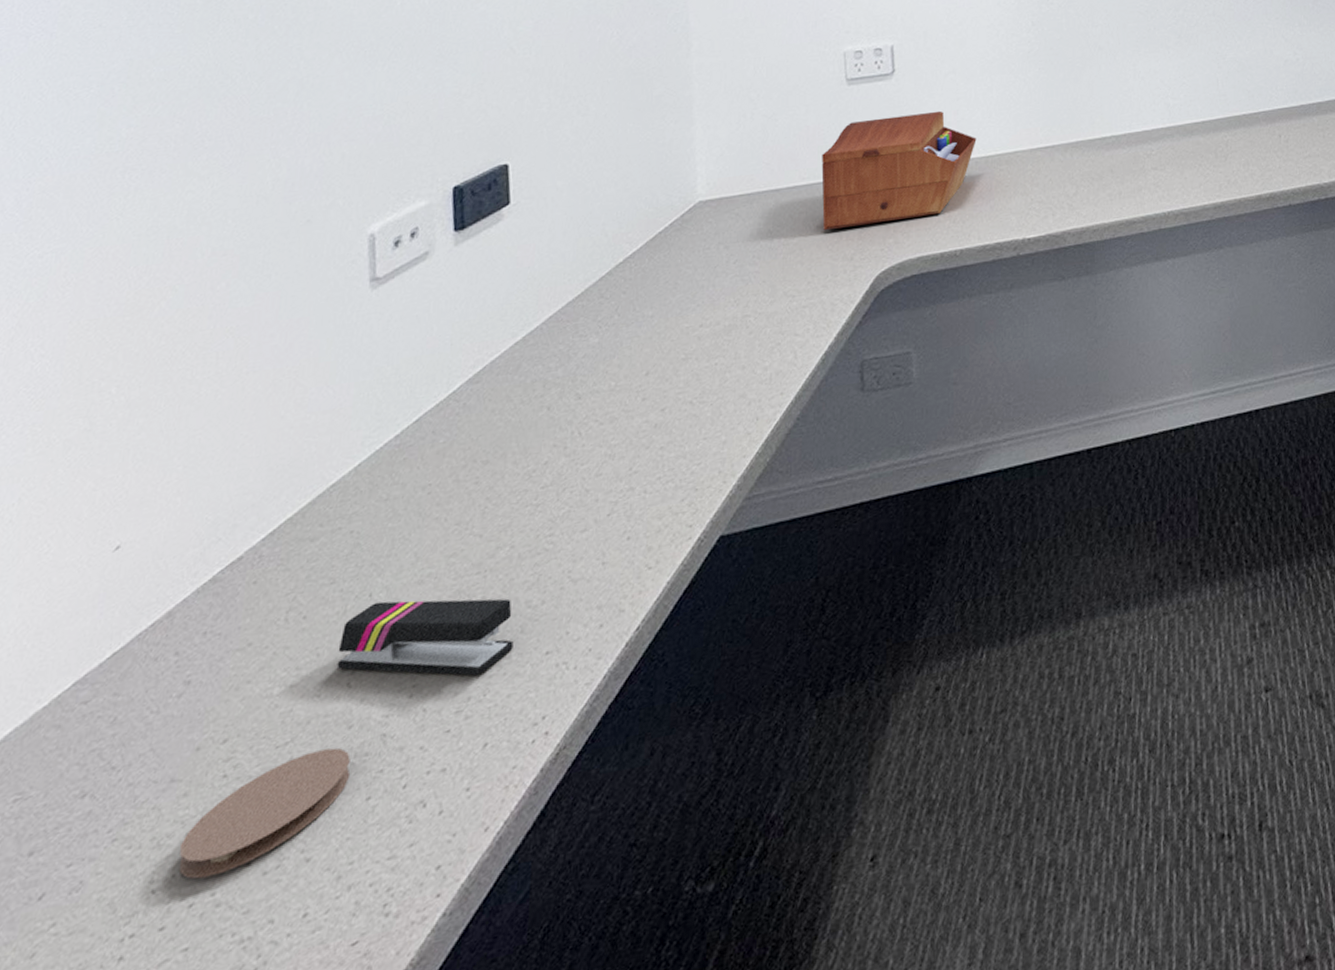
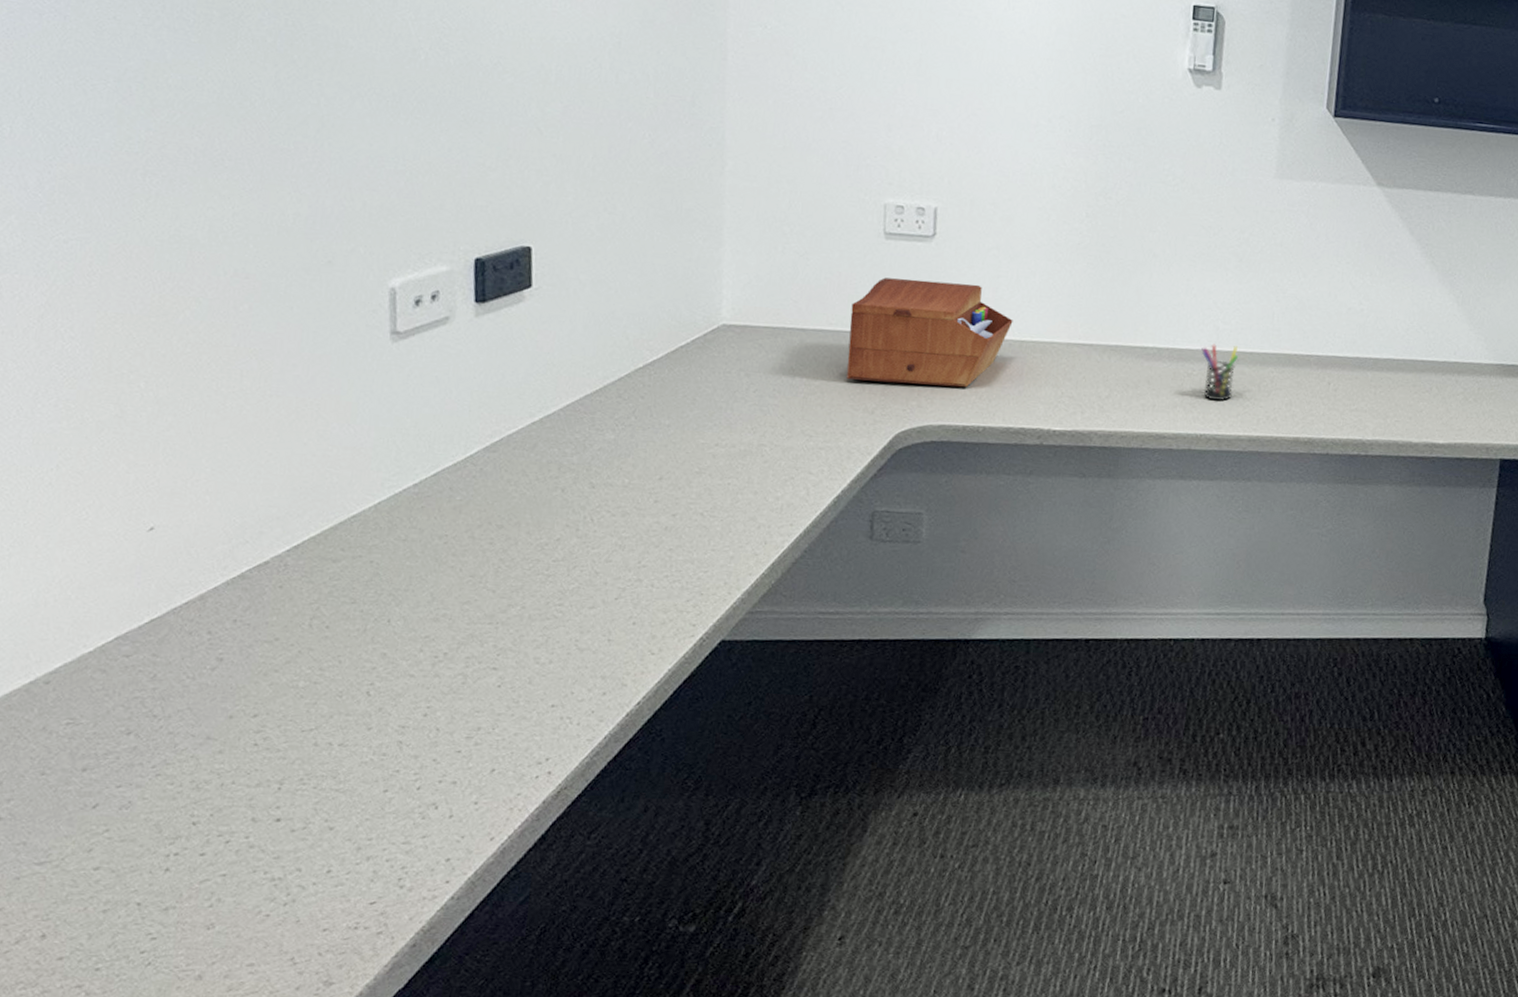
coaster: present [179,747,351,879] -> none [216,741,370,823]
stapler: present [336,598,514,676] -> none [357,628,522,711]
pen holder: none [1156,118,1193,177] -> present [1201,344,1239,402]

